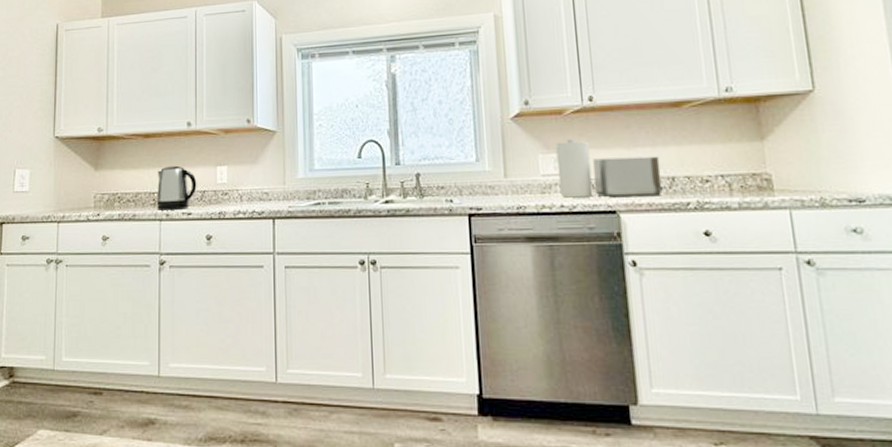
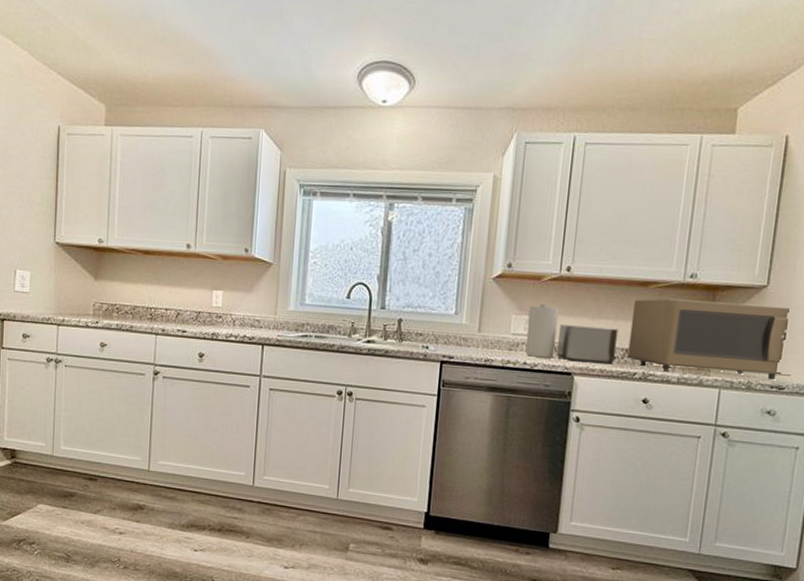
kettle: present [157,165,197,211] -> none [154,284,193,327]
microwave: none [669,110,869,197] -> present [627,298,793,381]

